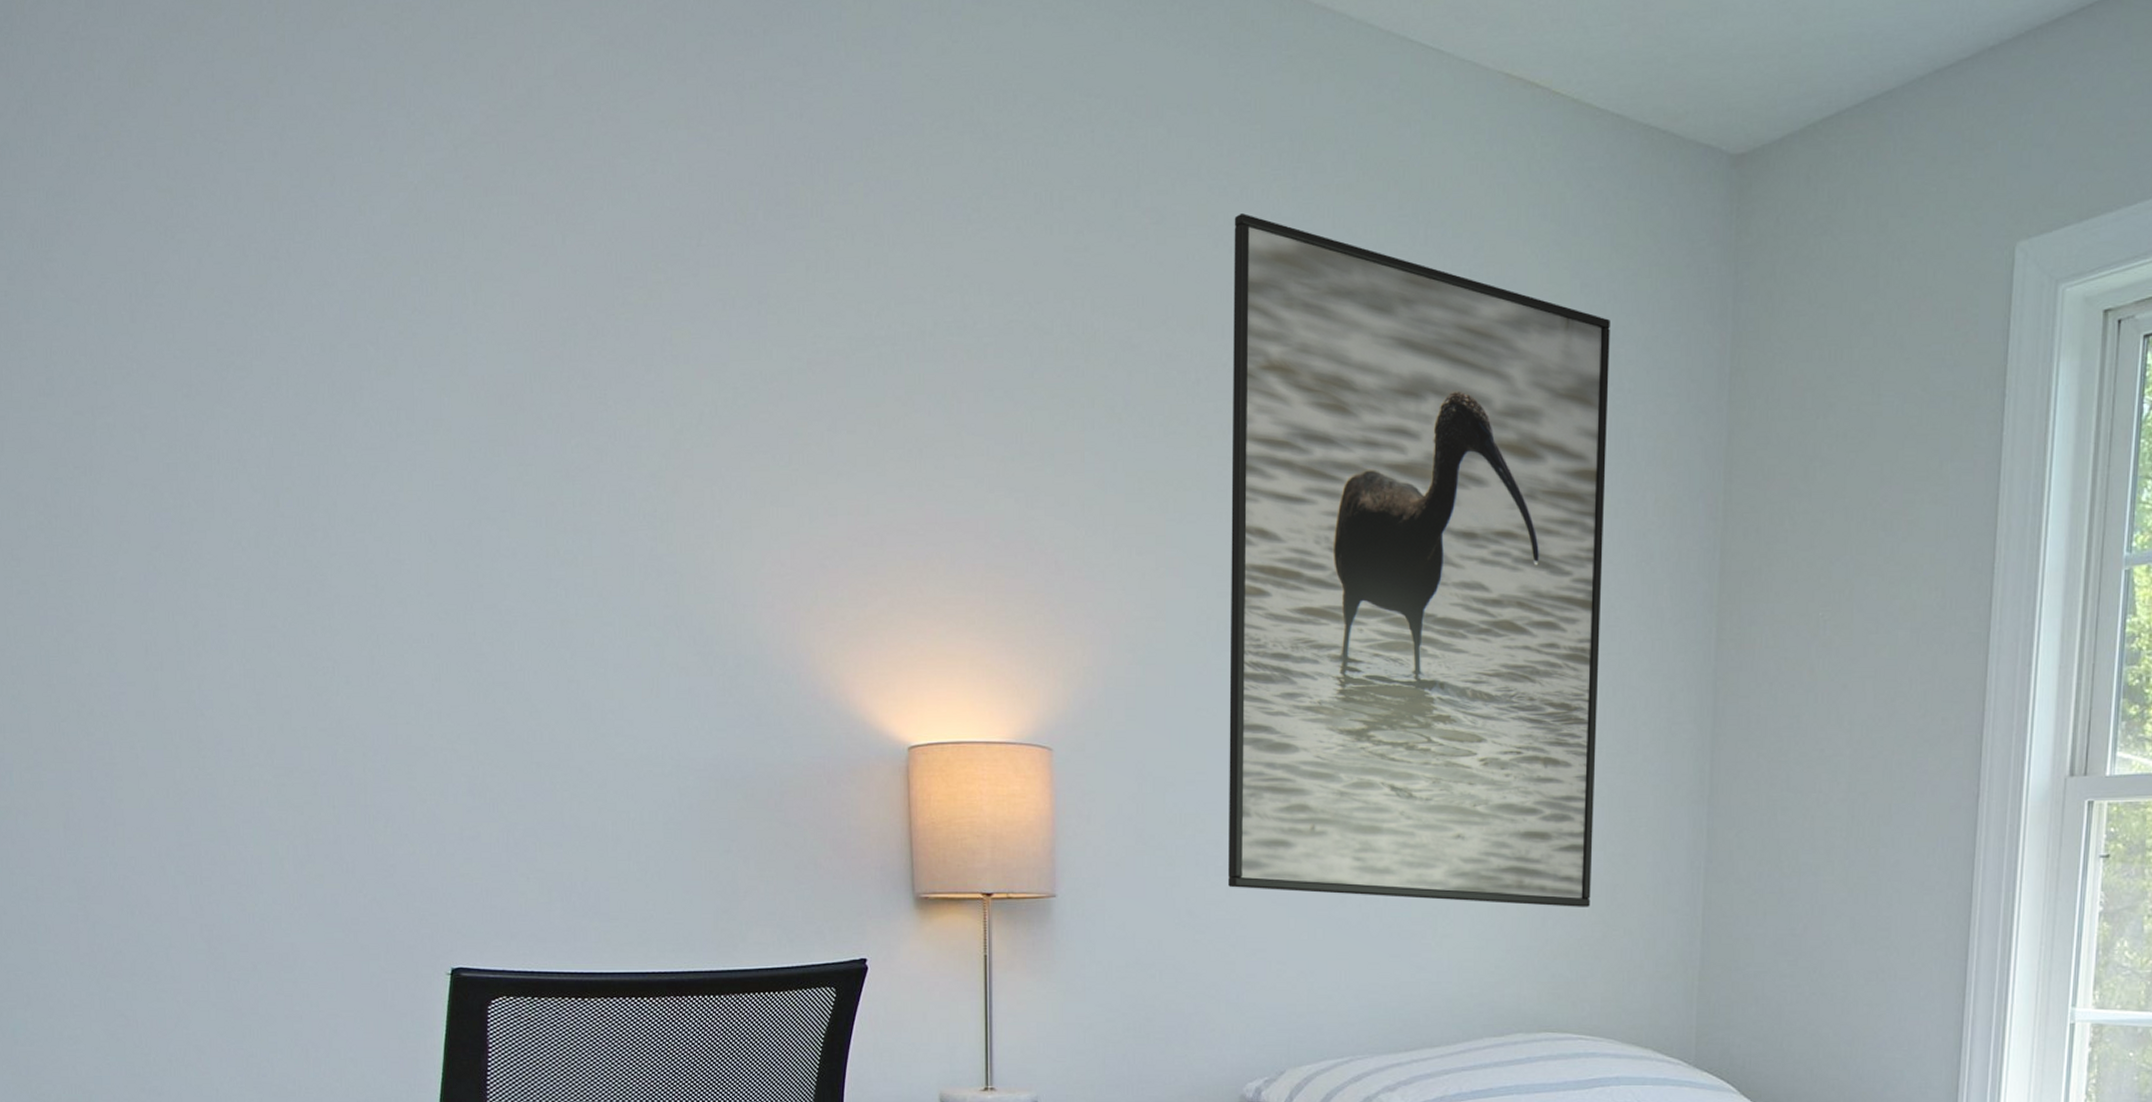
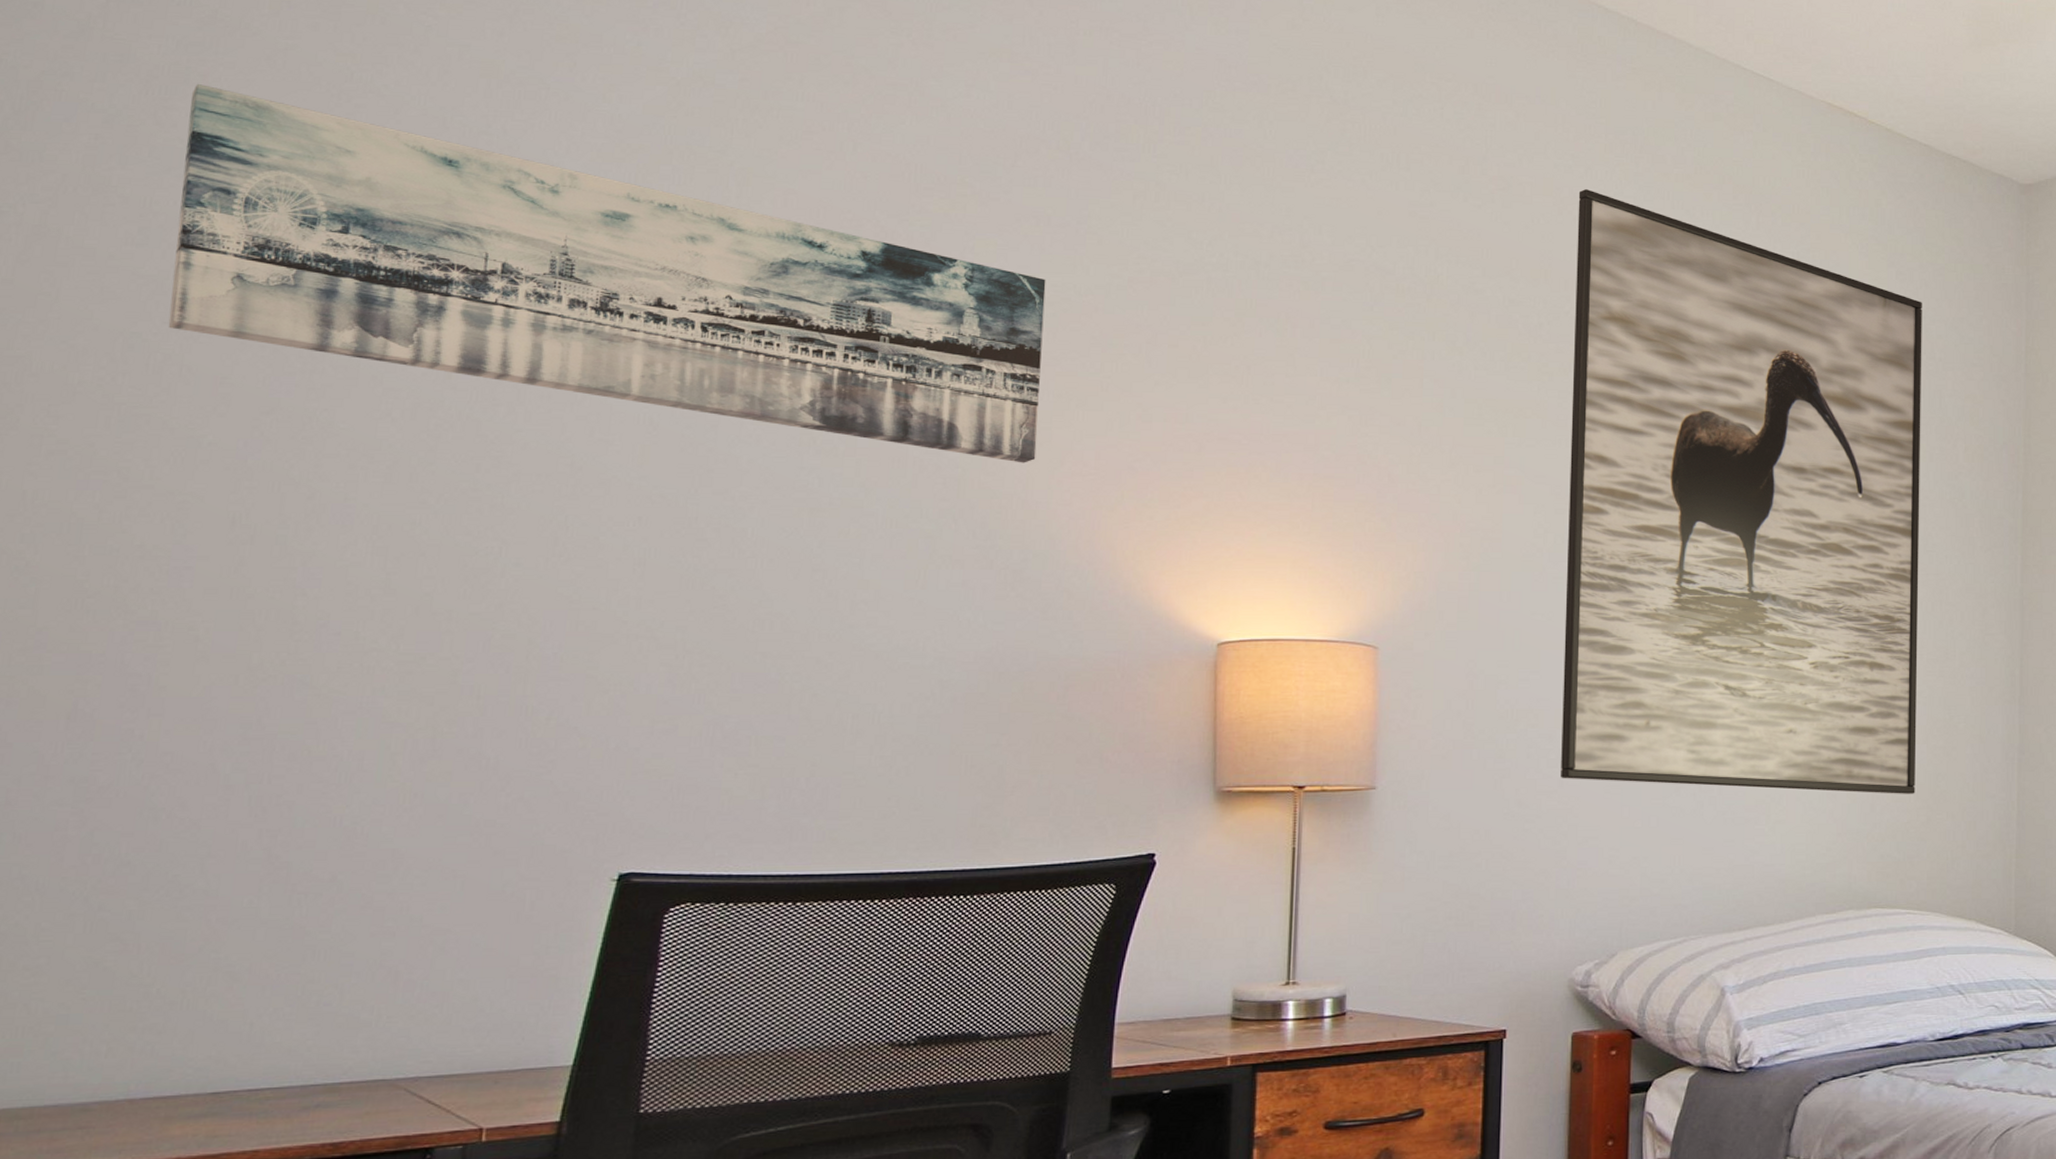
wall art: none [63,233,740,566] -> present [168,84,1046,463]

